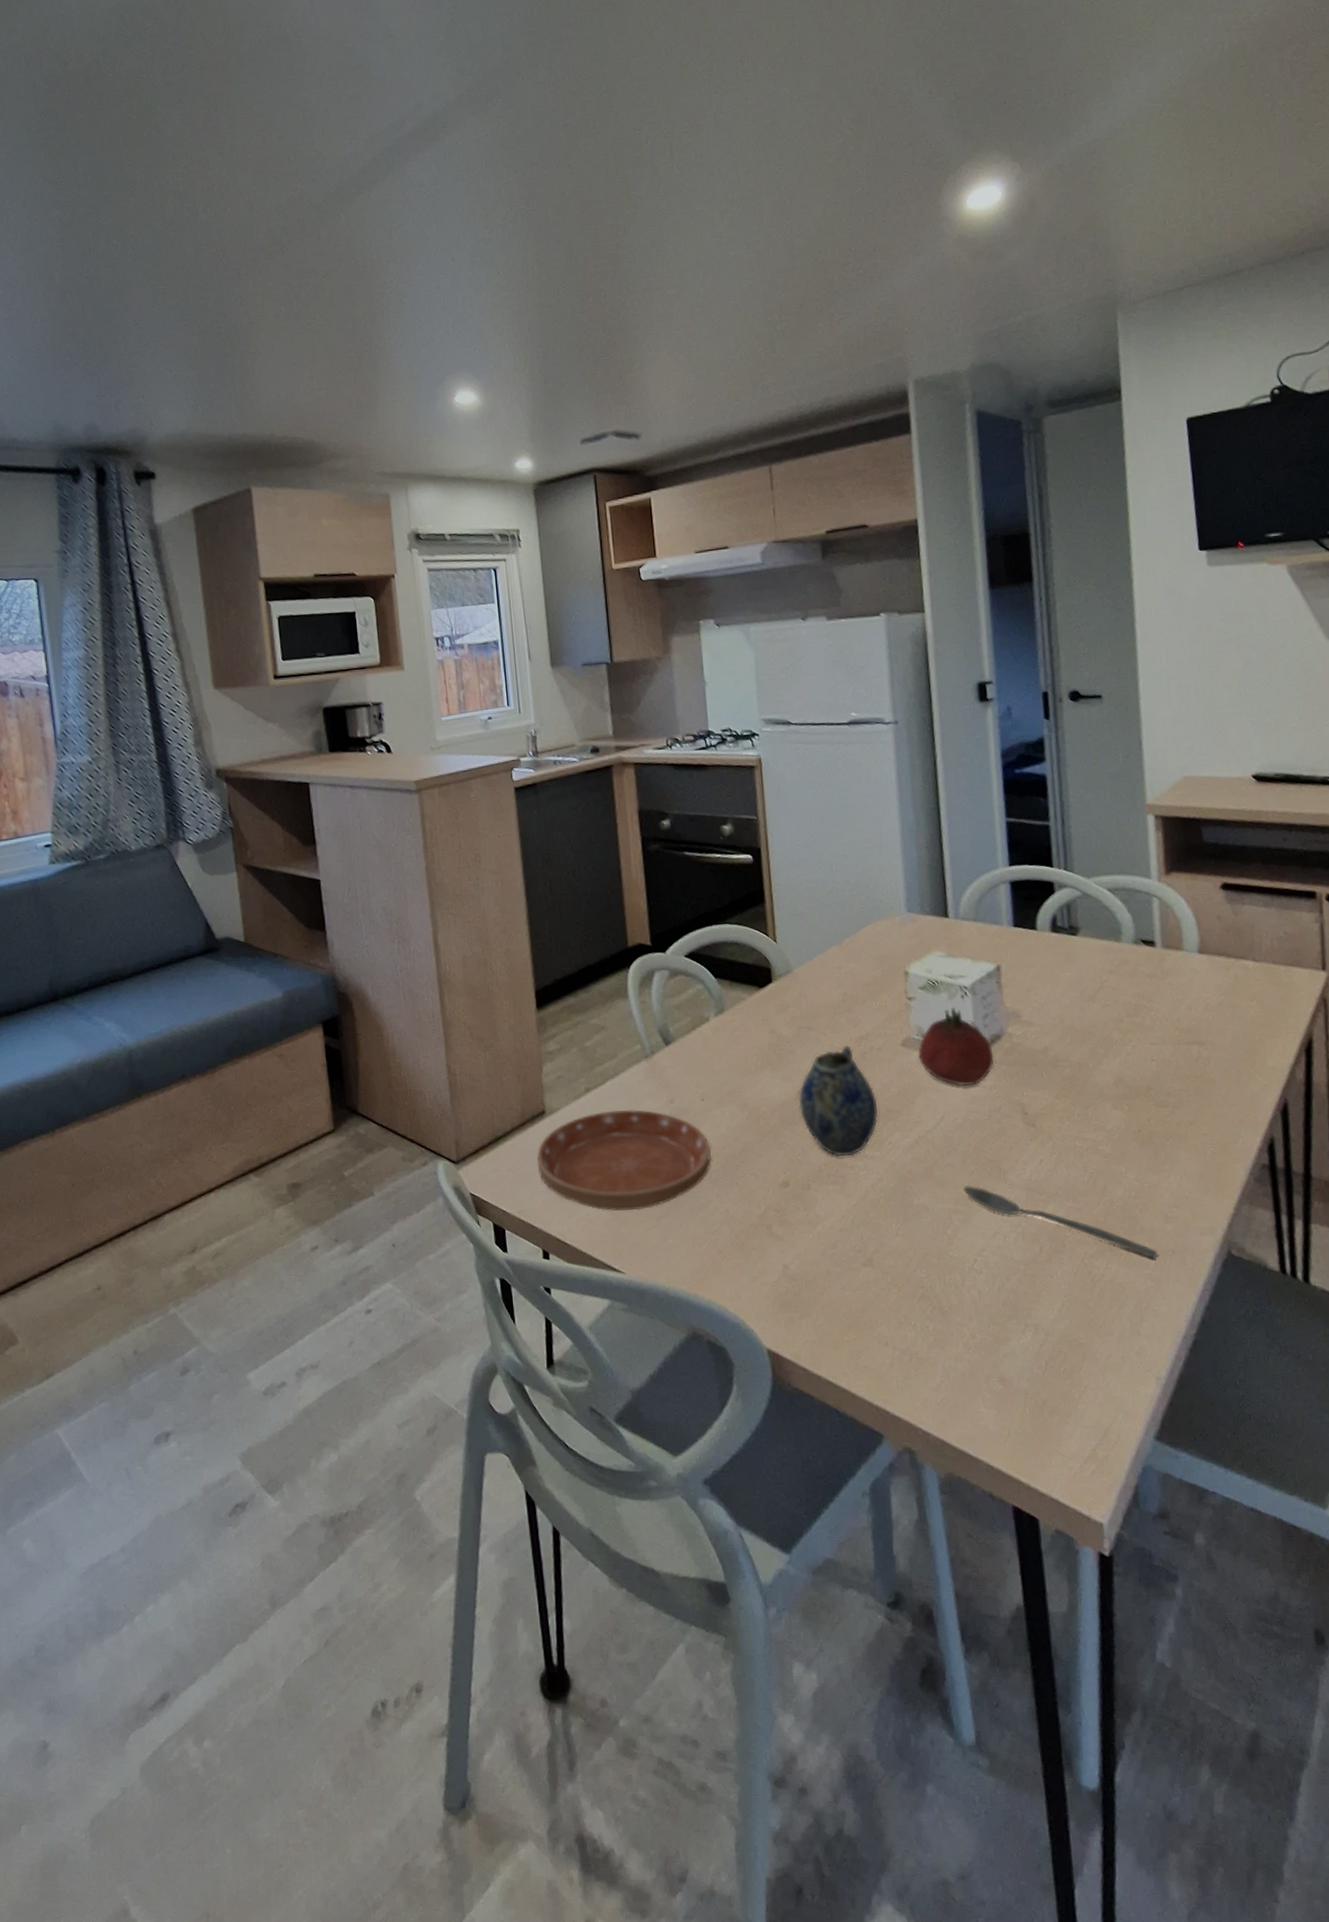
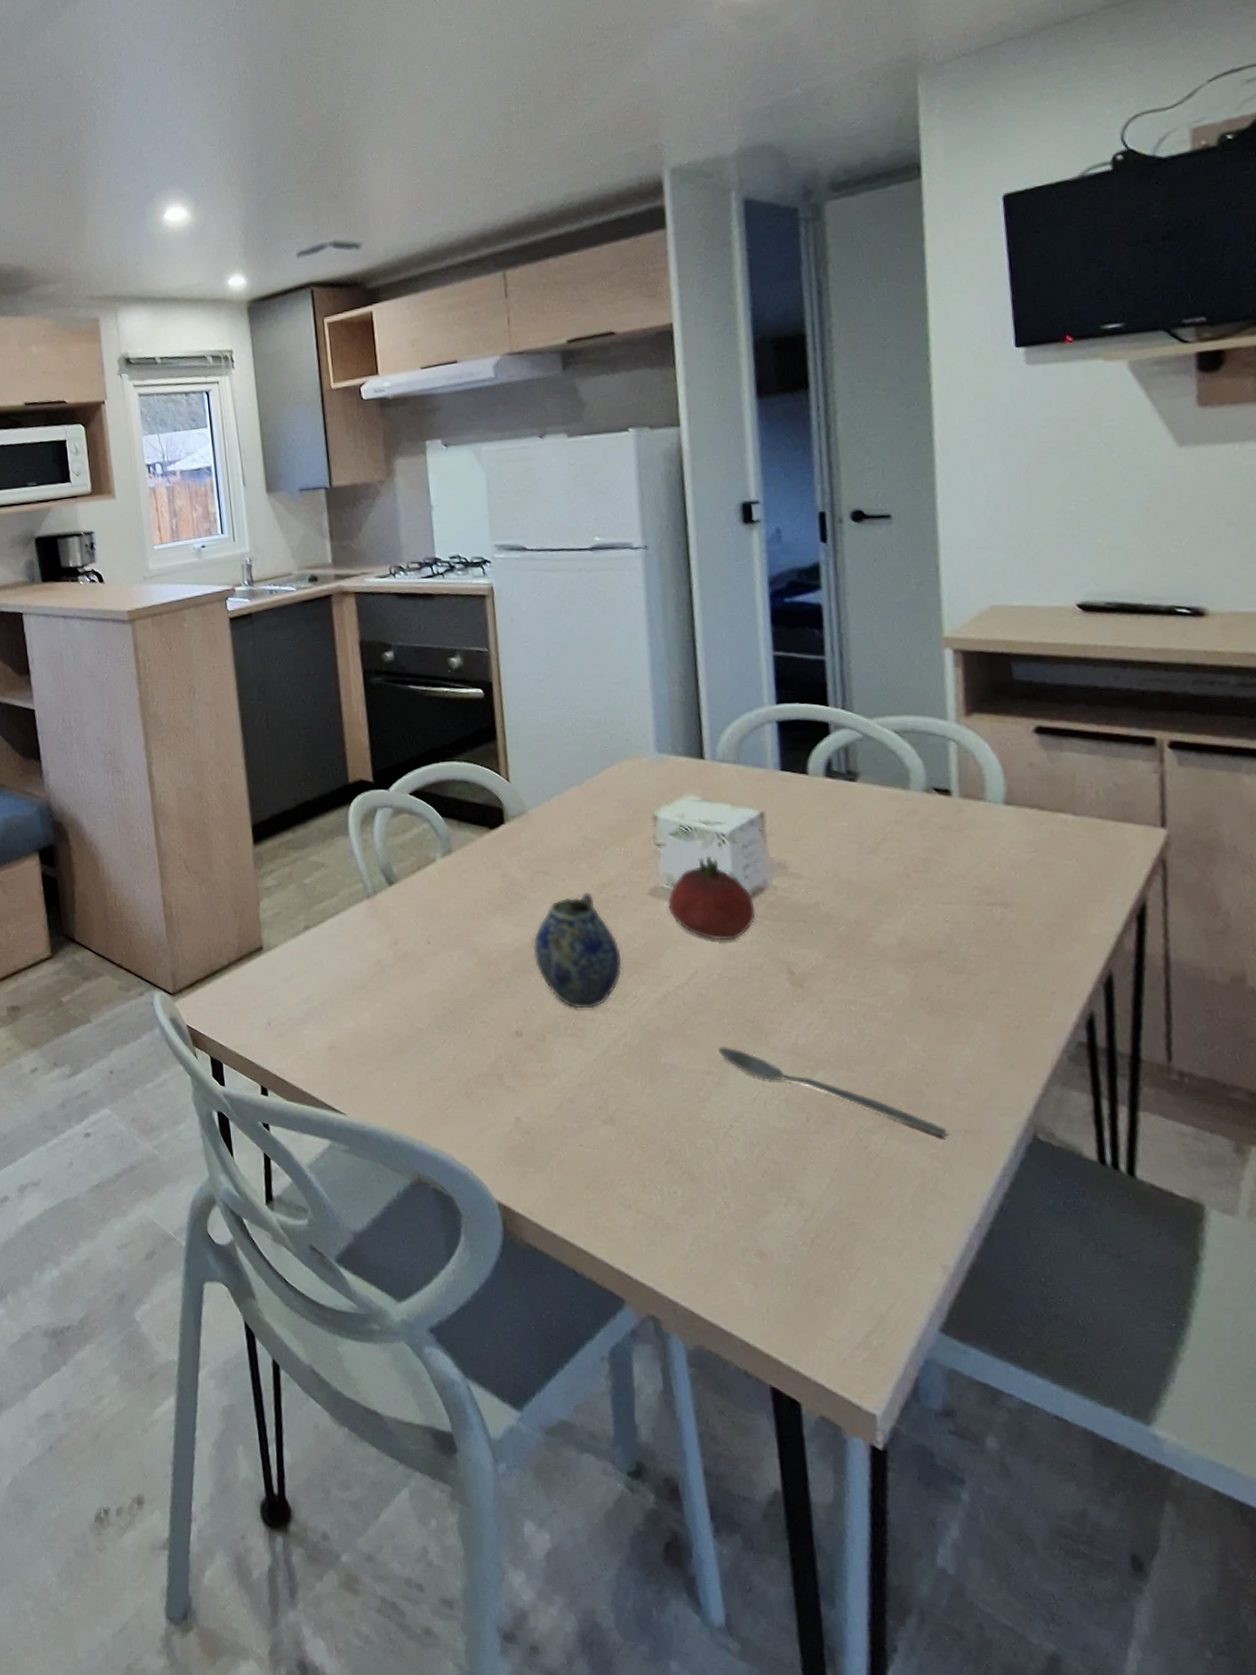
saucer: present [537,1109,711,1211] -> none [255,949,438,1052]

